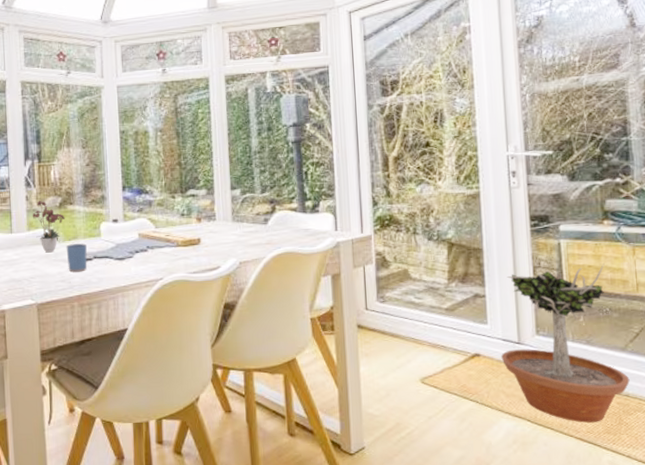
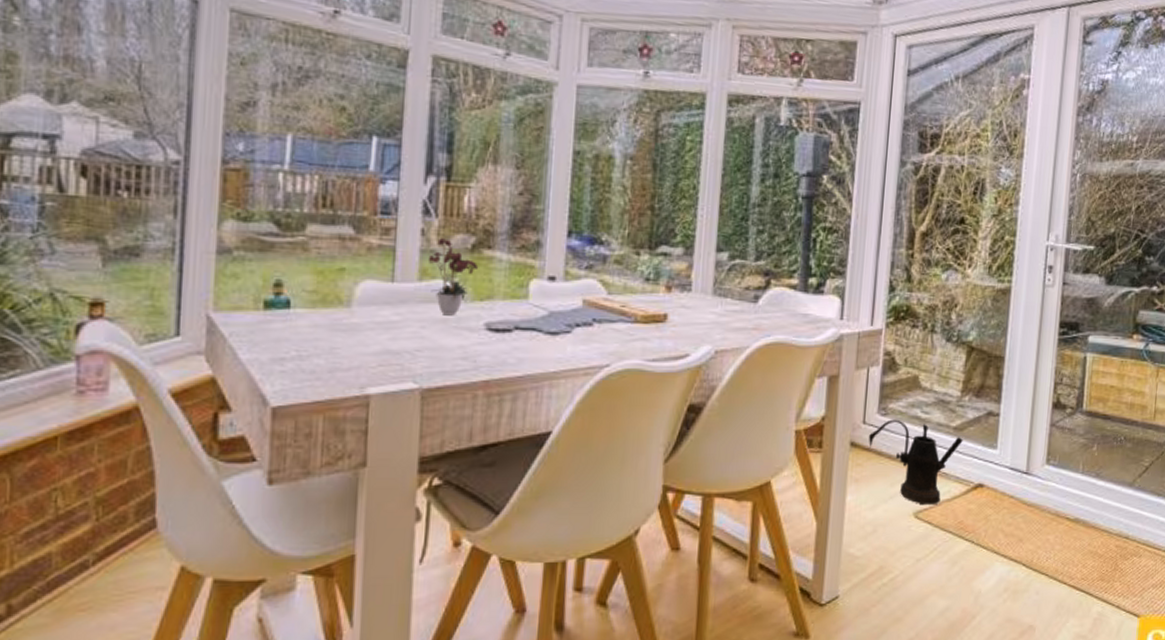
mug: present [66,243,87,272] -> none [474,306,506,347]
watering can: none [371,305,455,373] -> present [868,419,963,506]
potted tree: present [501,263,630,423] -> none [1006,384,1132,568]

